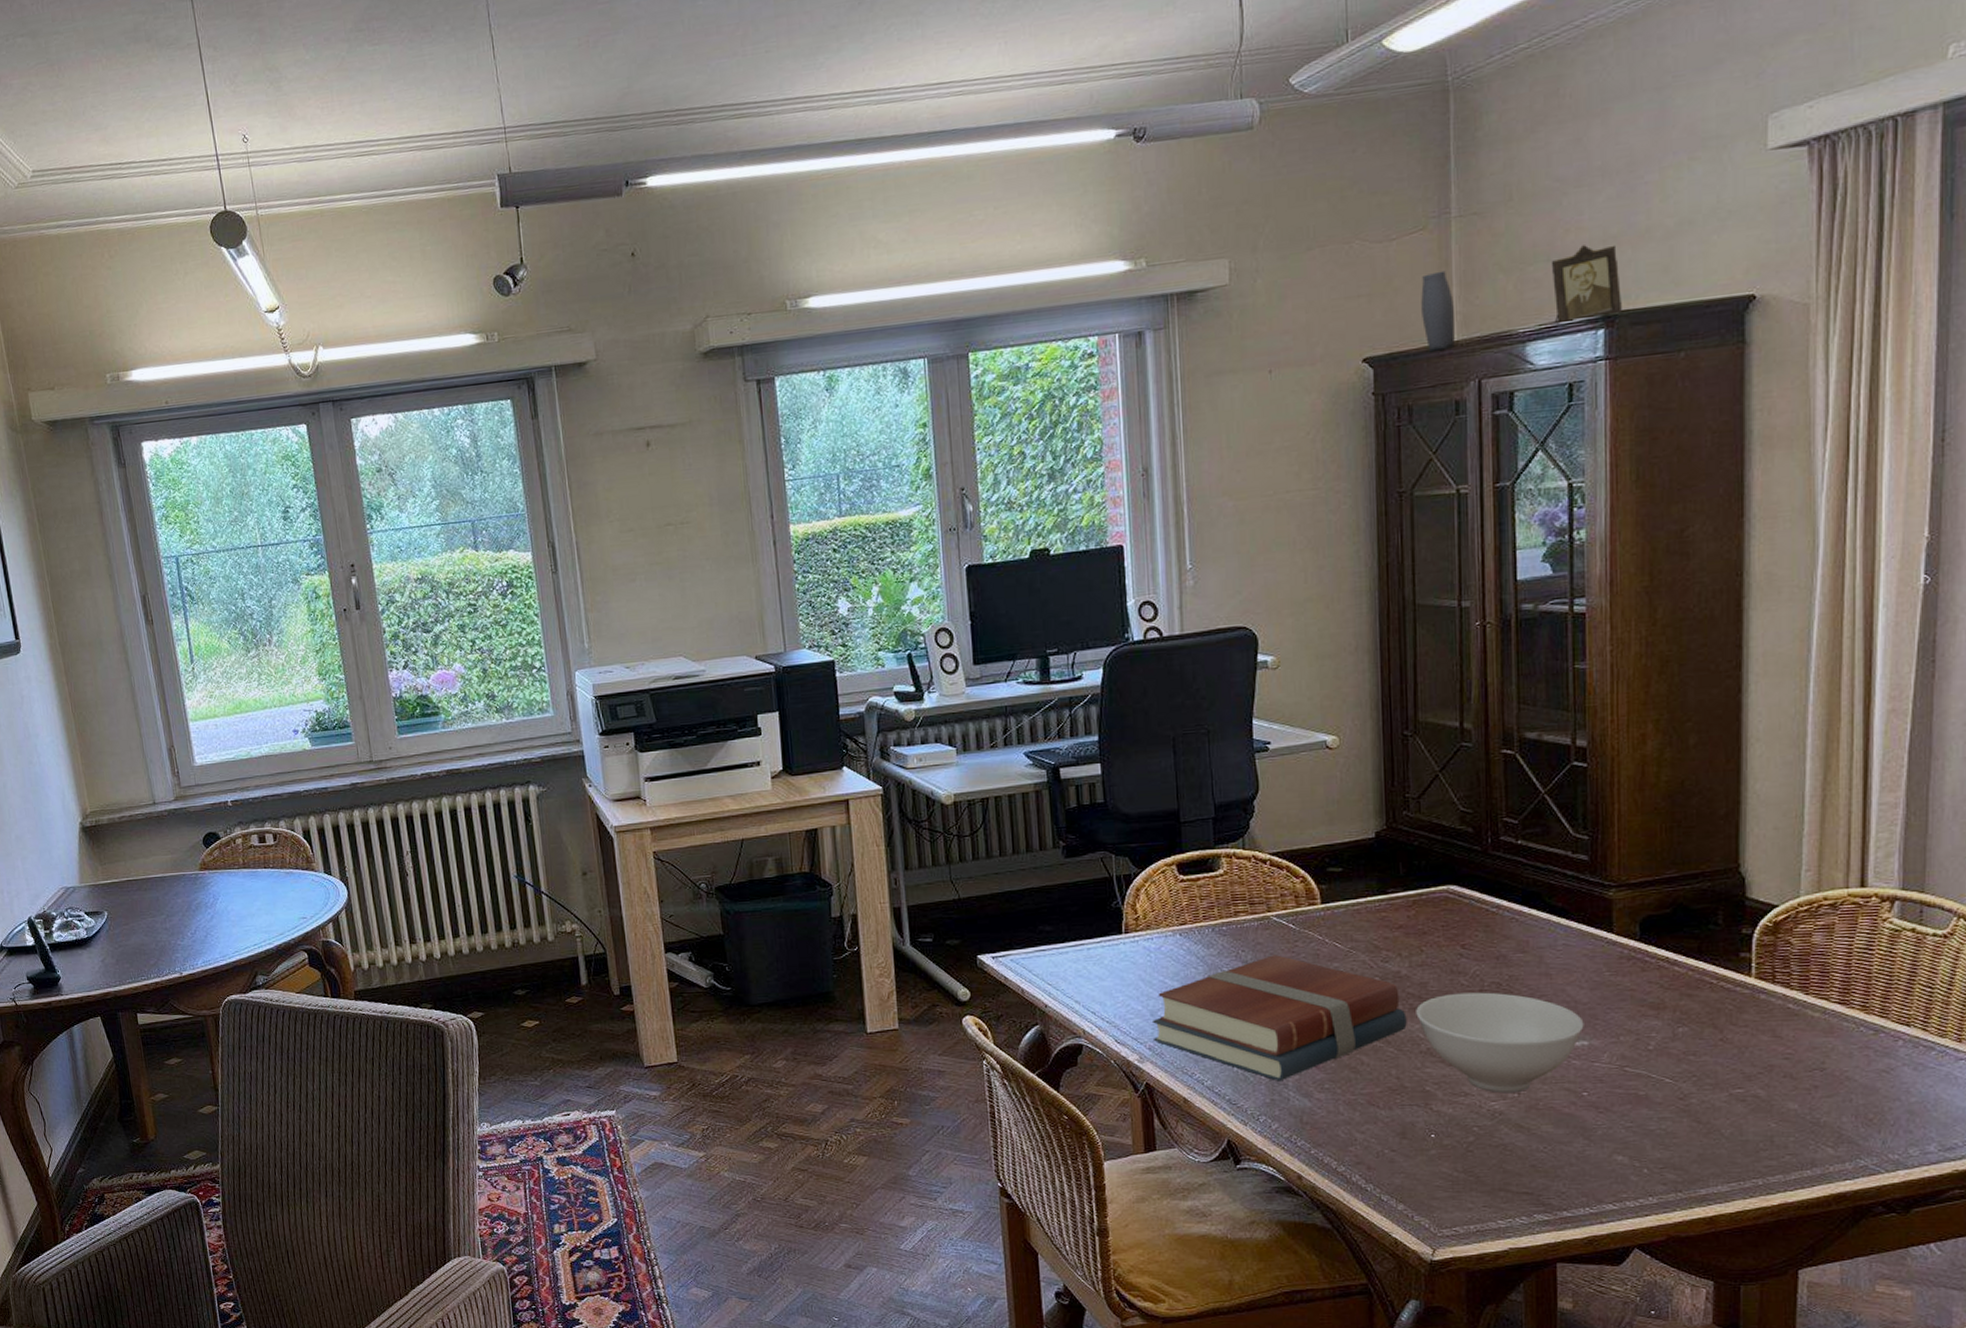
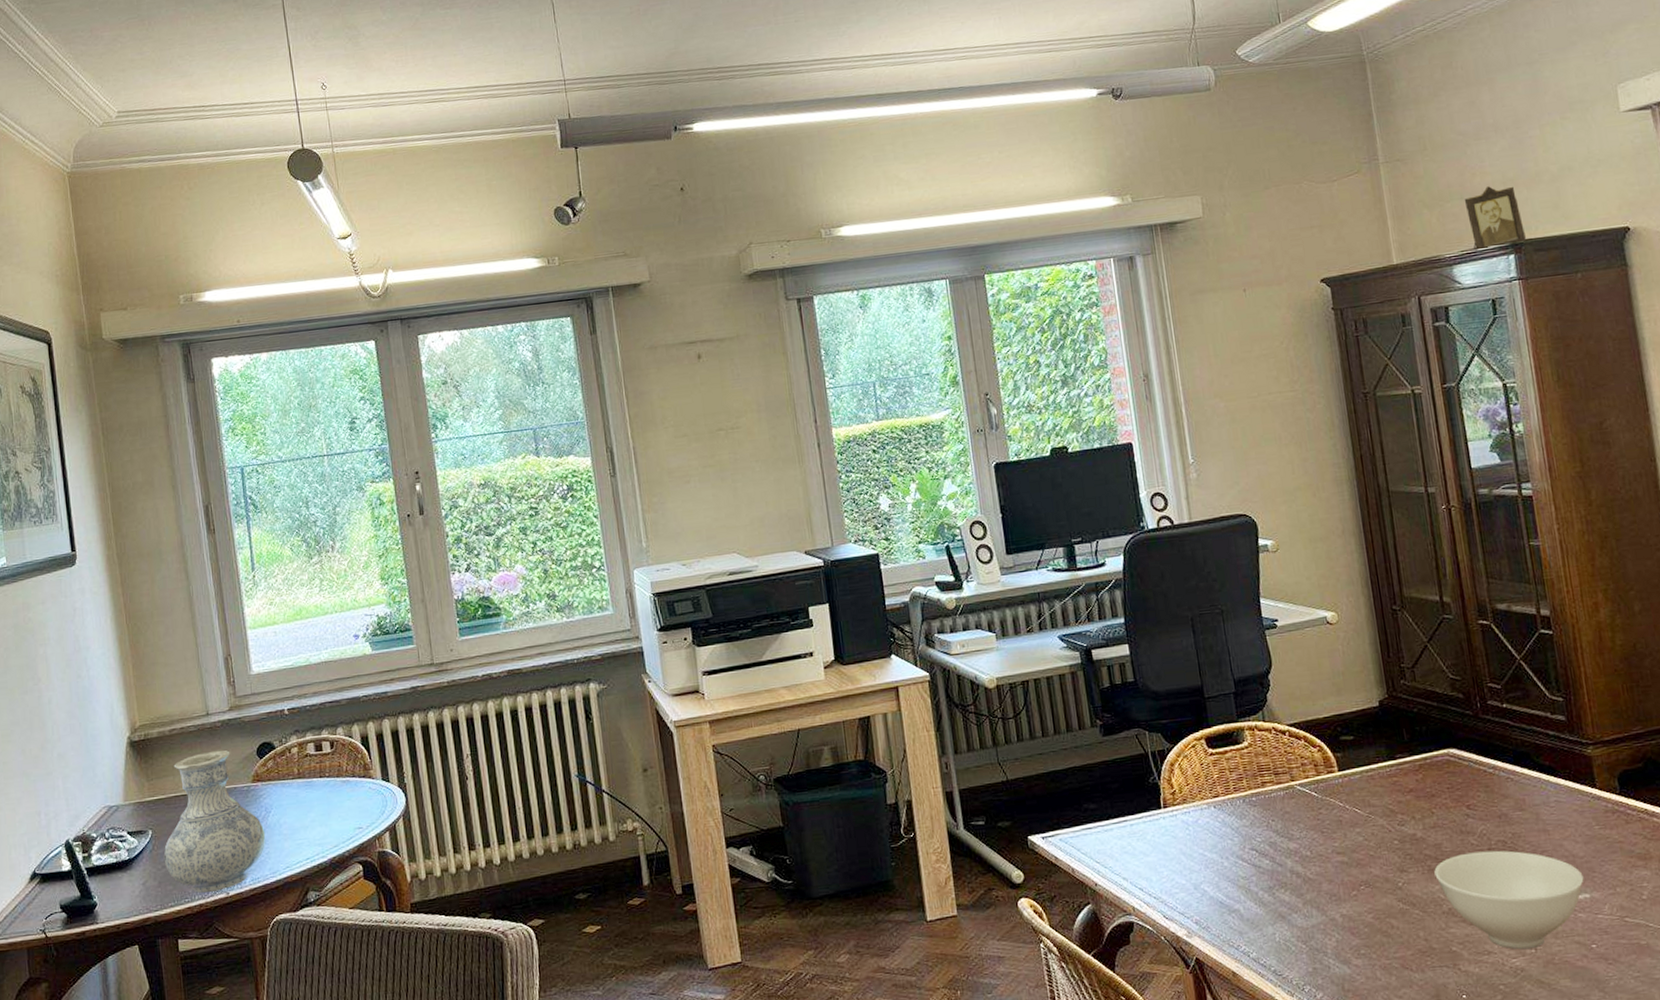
vase: none [119,838,216,973] -> present [163,749,266,894]
books: present [1153,955,1407,1081] -> none [1197,823,1428,949]
vase: present [1421,270,1455,353] -> none [1362,206,1395,274]

